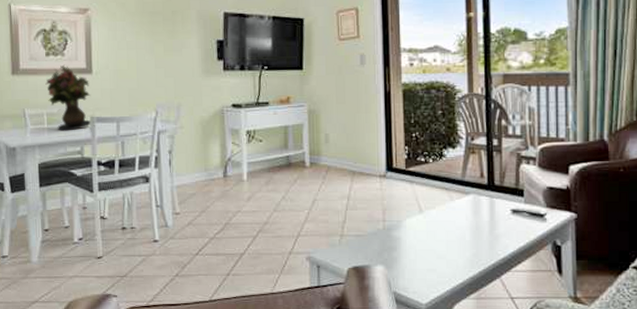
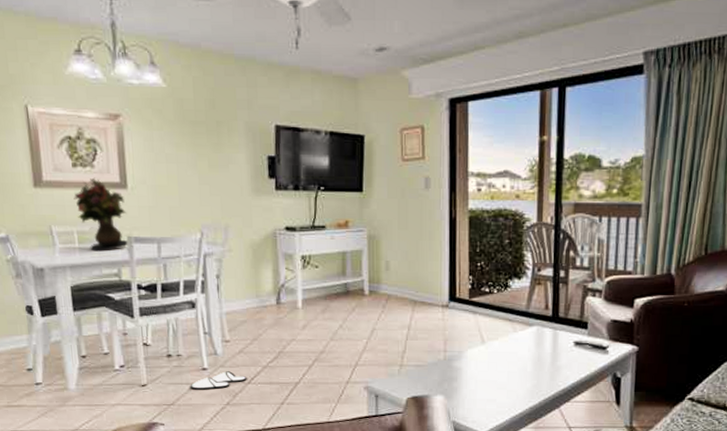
slippers: none [142,243,195,261] -> present [190,371,247,390]

